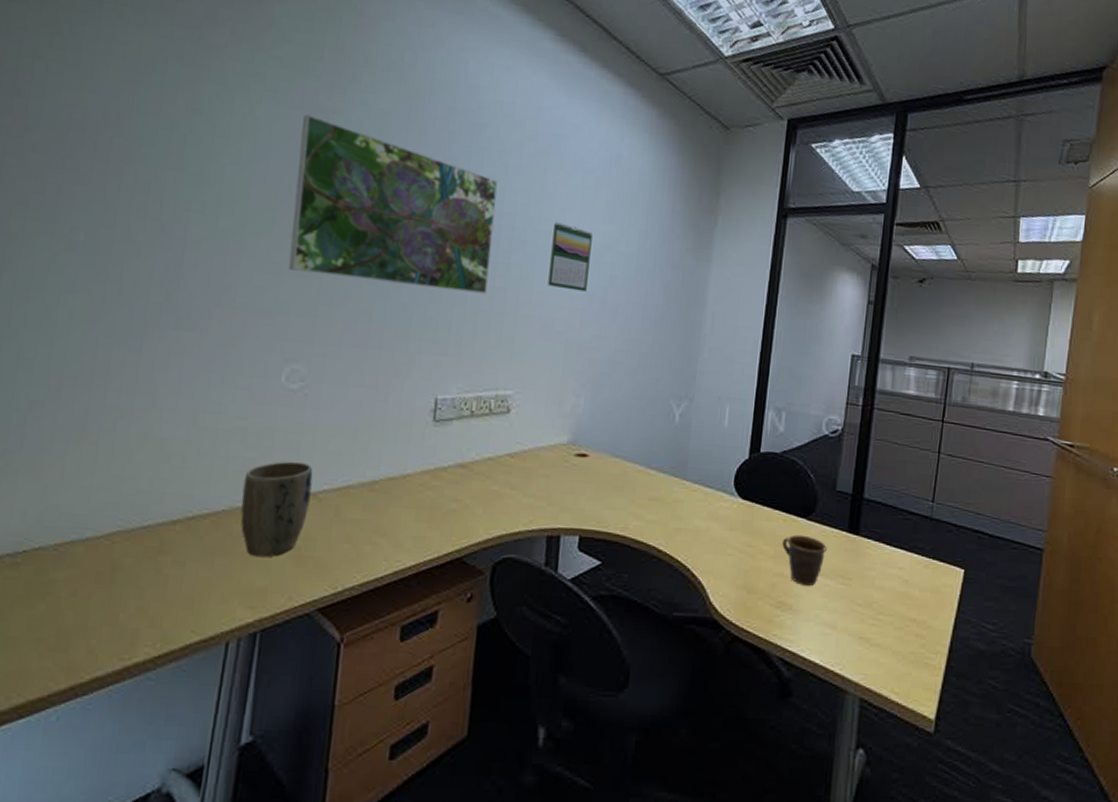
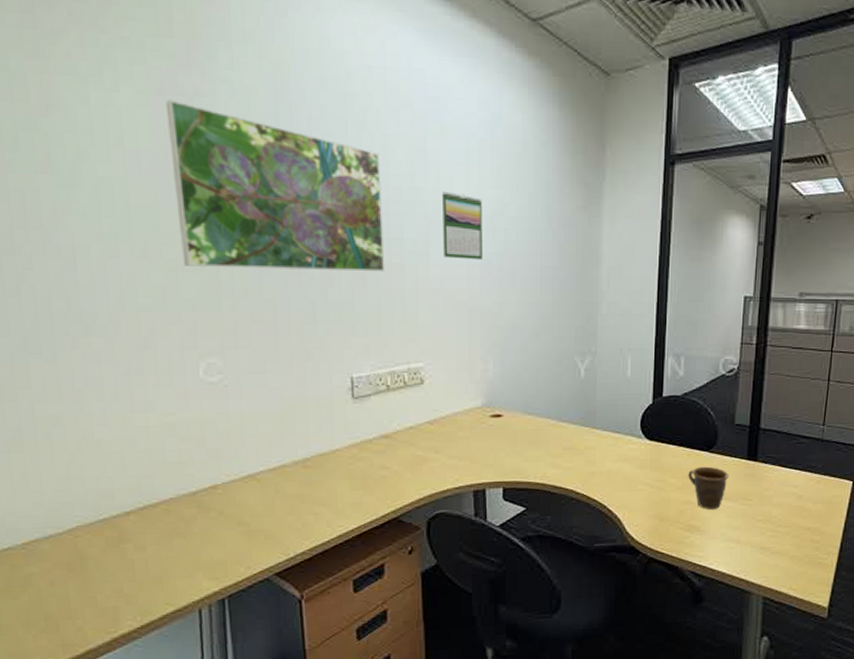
plant pot: present [240,461,313,558] -> none [183,448,250,536]

